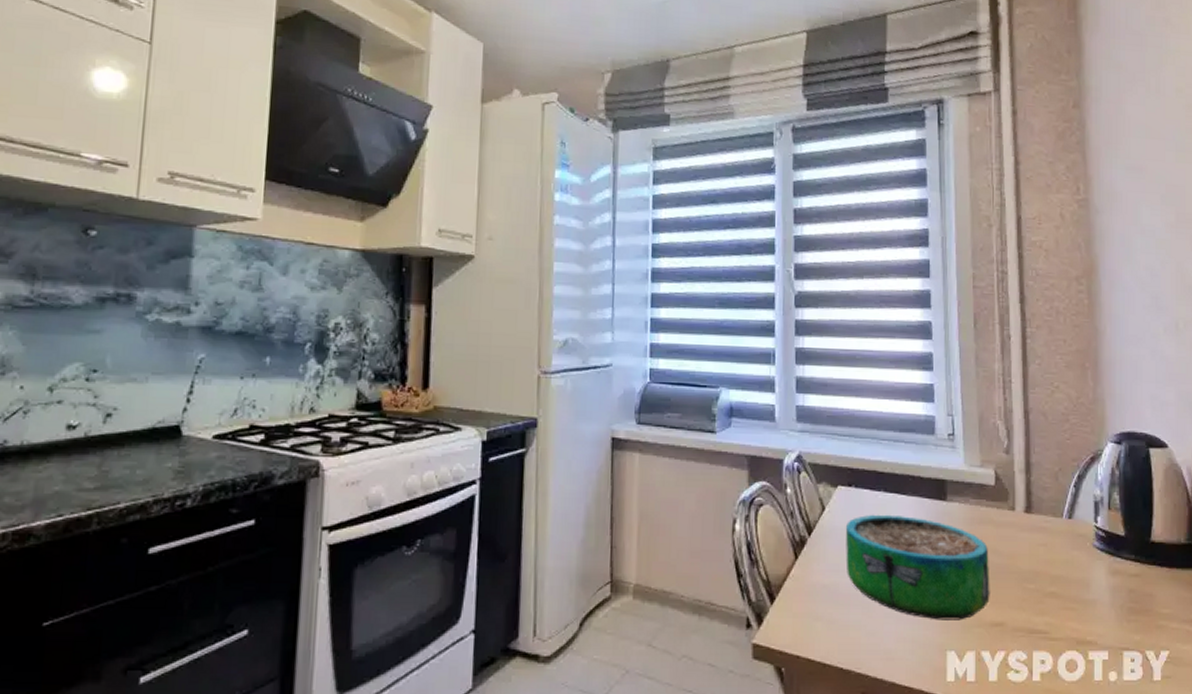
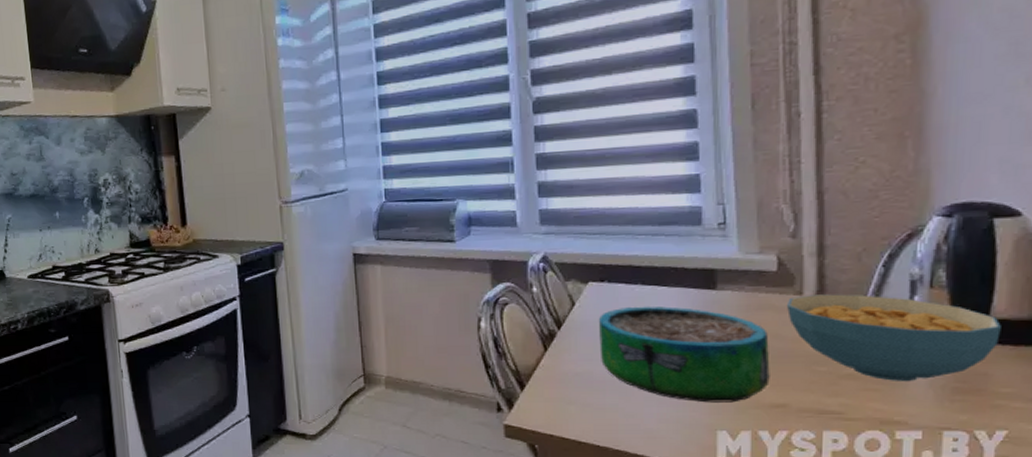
cereal bowl: none [1003,511,1159,600] -> present [787,294,1001,381]

